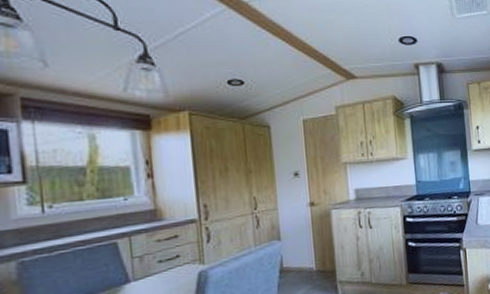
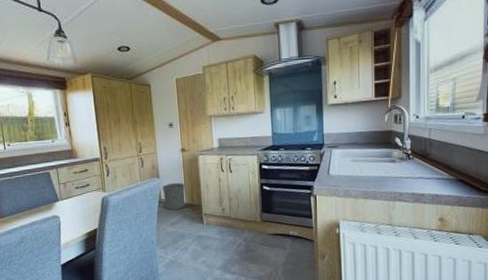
waste bin: none [284,244,315,281] -> present [162,182,186,211]

